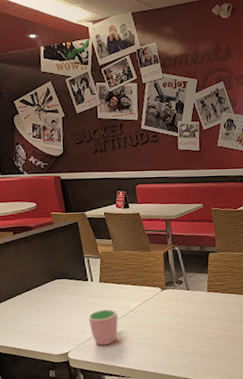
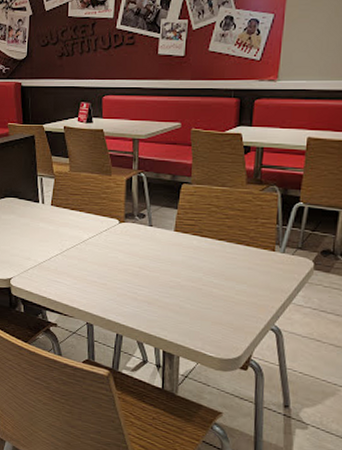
cup: present [88,309,118,345] -> none [35,236,67,277]

